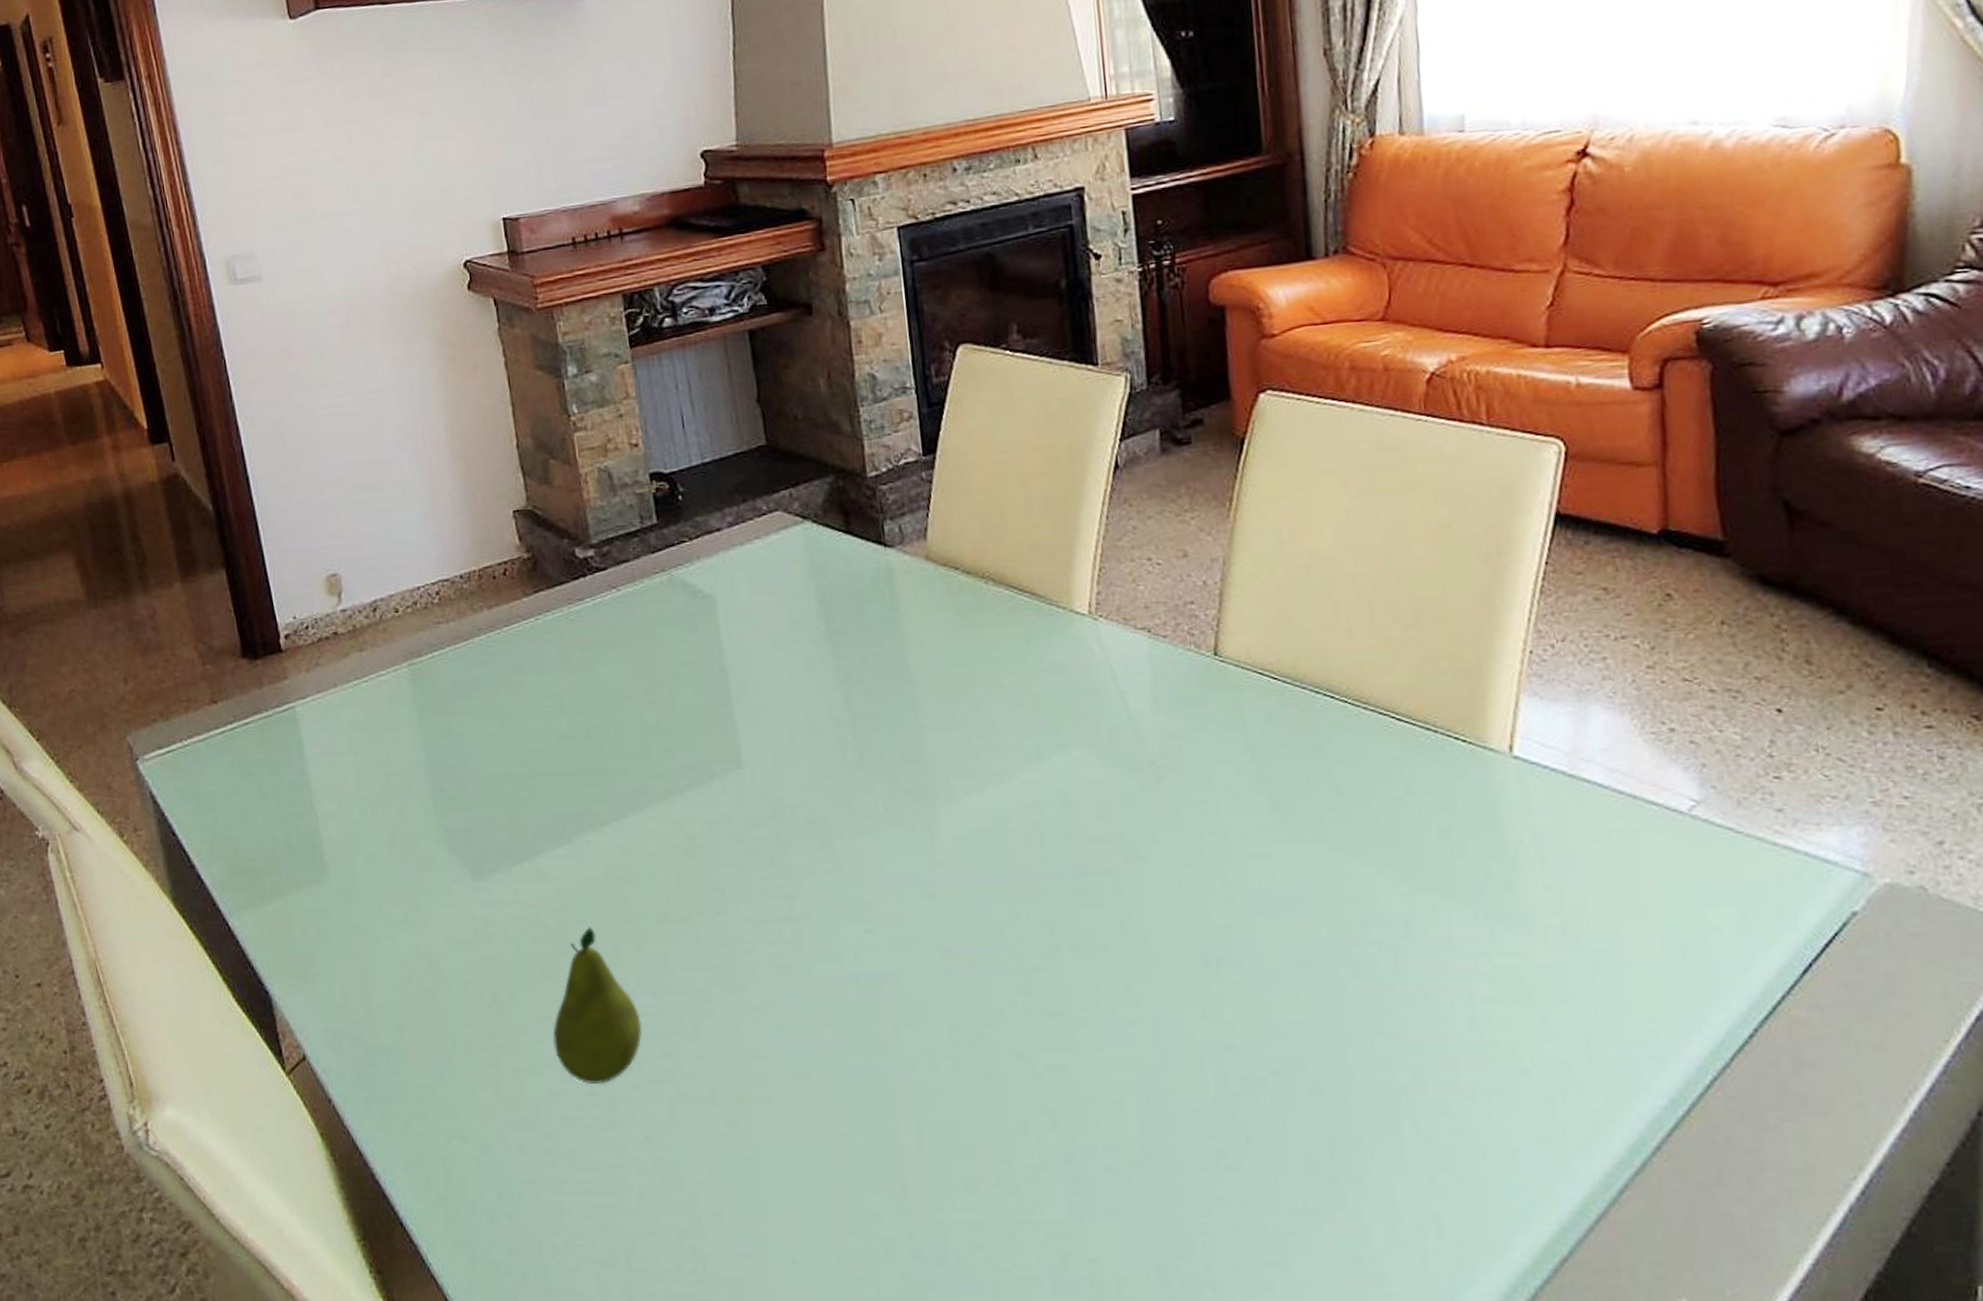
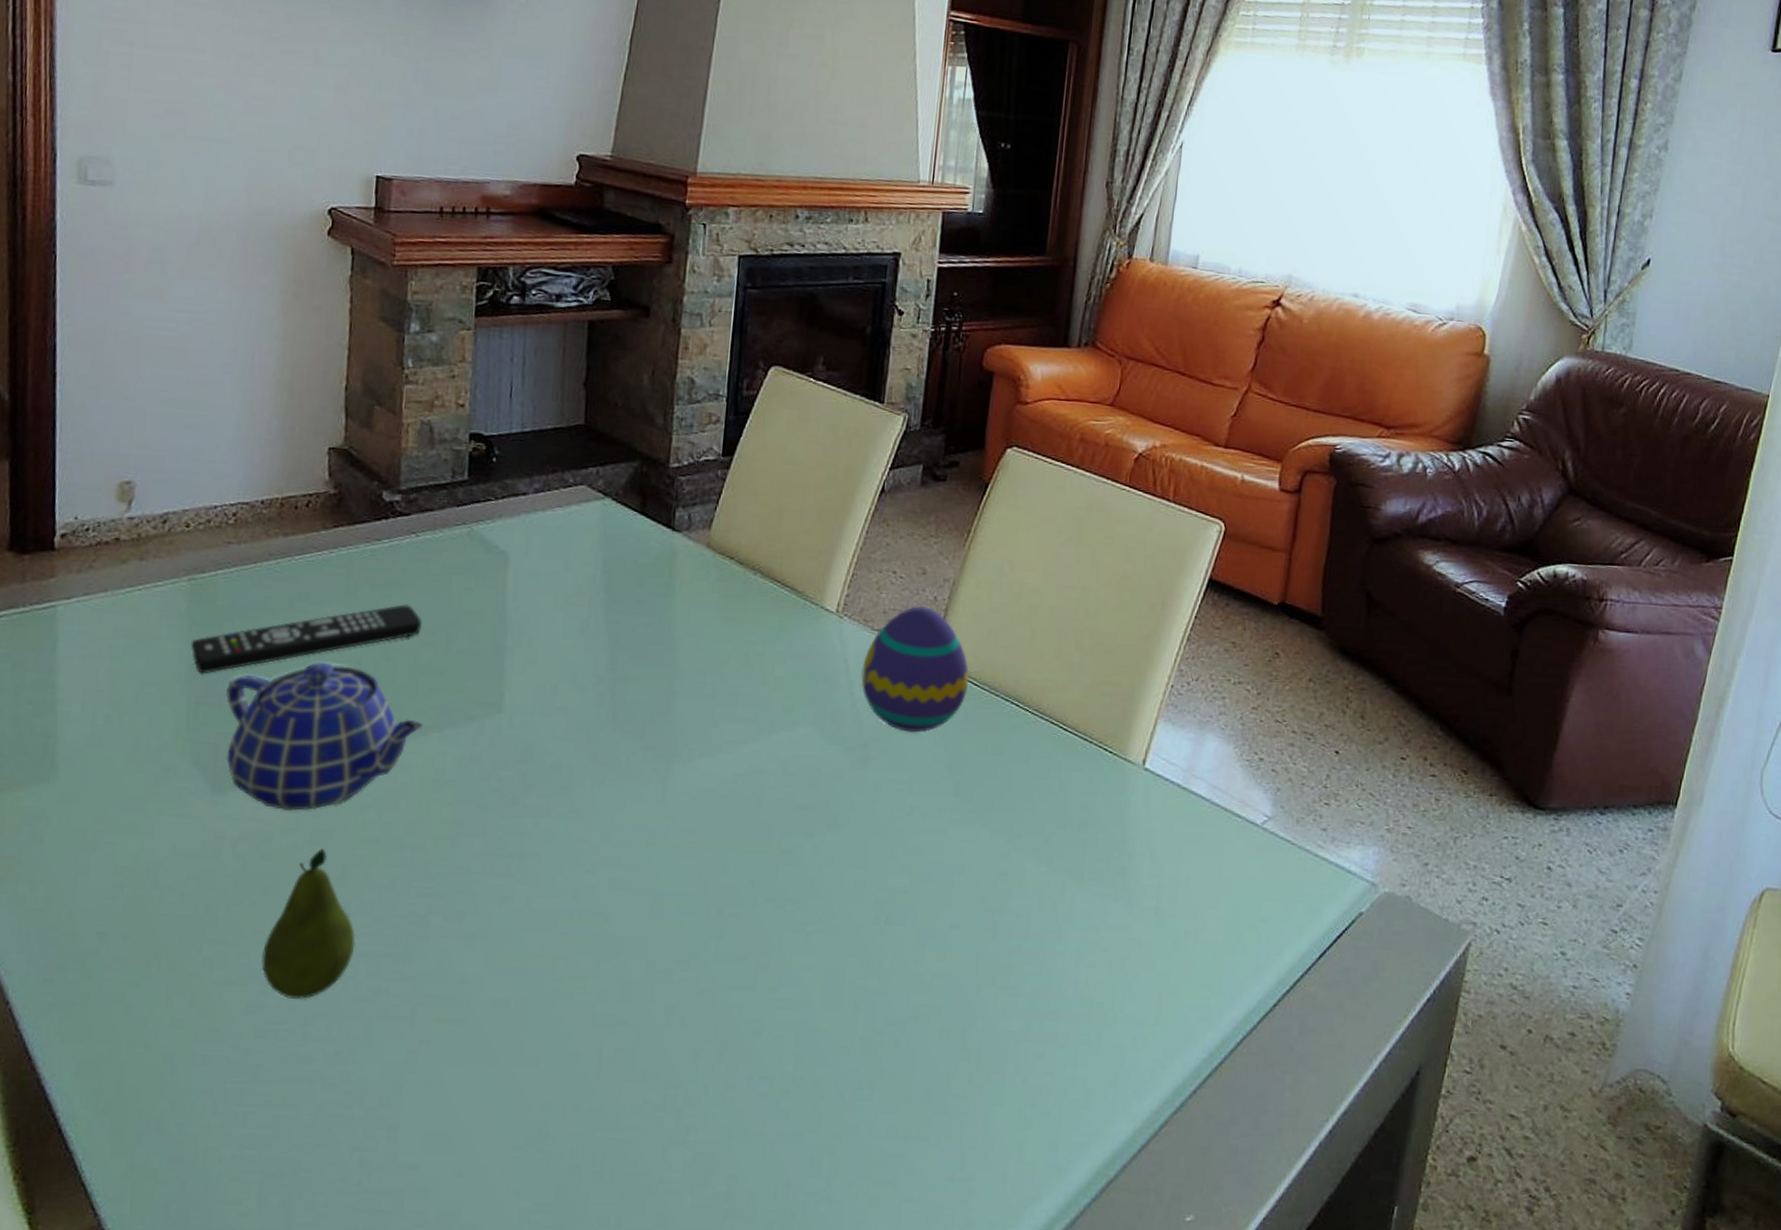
remote control: none [423,664,642,760] -> present [190,604,422,674]
teapot: none [465,734,664,892] -> present [226,662,423,812]
decorative egg: none [1132,594,1267,743] -> present [861,606,969,733]

